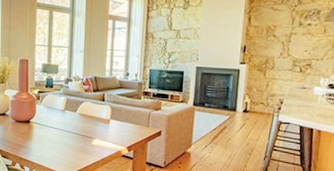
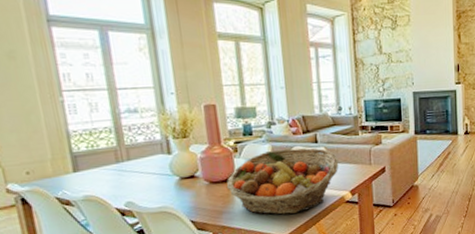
fruit basket: none [27,102,121,158] -> present [226,147,339,215]

